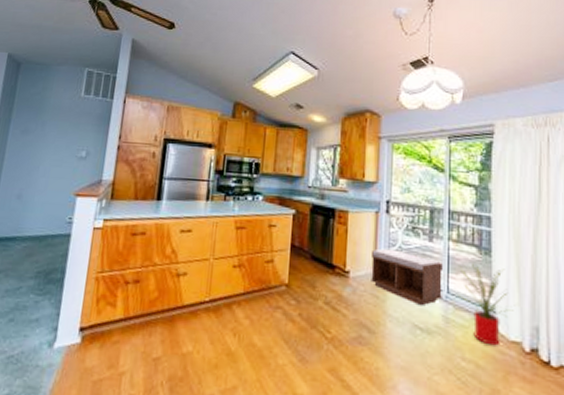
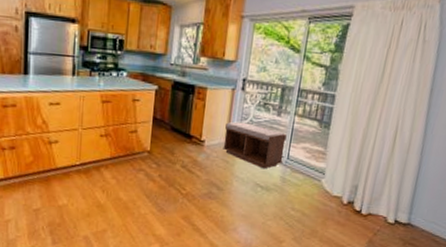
house plant: present [459,264,515,346] -> none [296,136,342,200]

